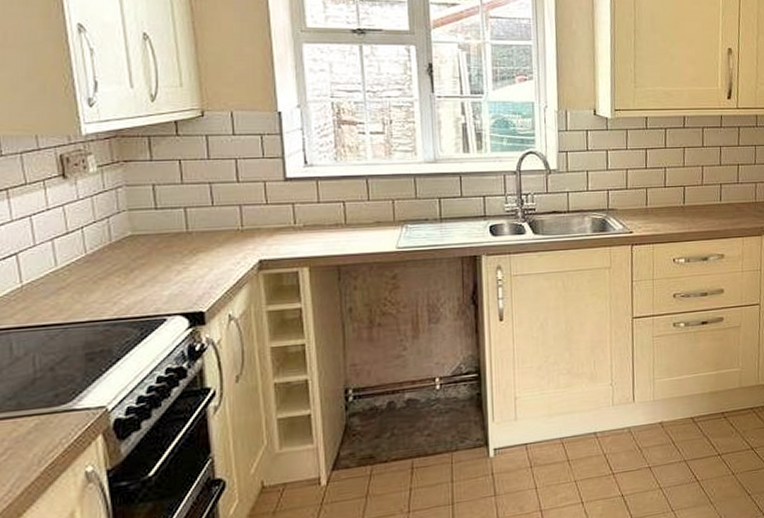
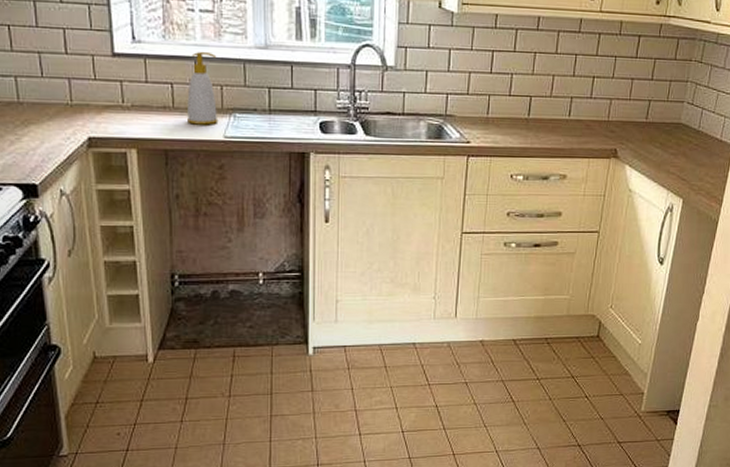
soap bottle: none [359,169,391,239] -> present [187,51,219,125]

